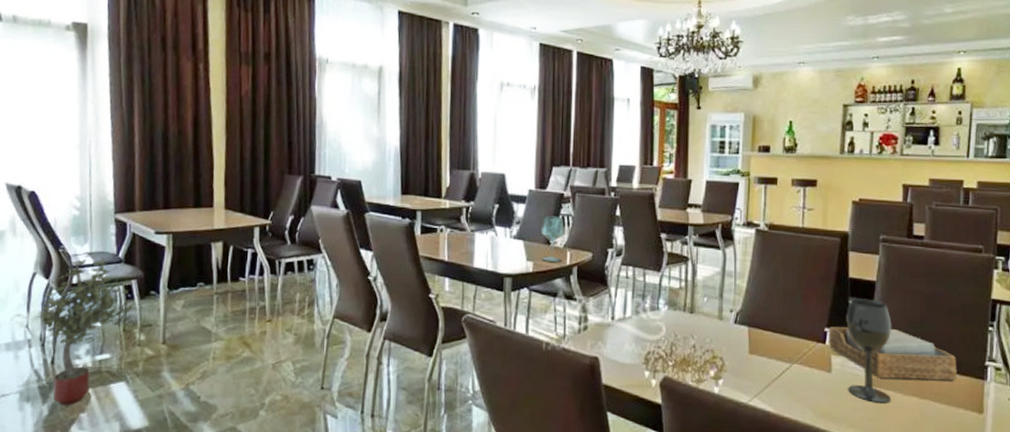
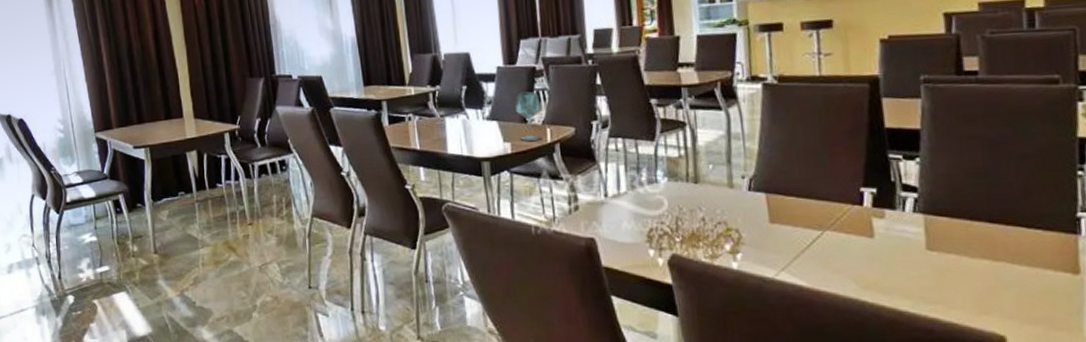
potted tree: present [38,258,135,405] -> none [41,176,124,316]
napkin holder: present [828,327,958,381] -> none [865,183,1040,240]
wine glass: present [846,298,892,403] -> none [885,150,954,269]

